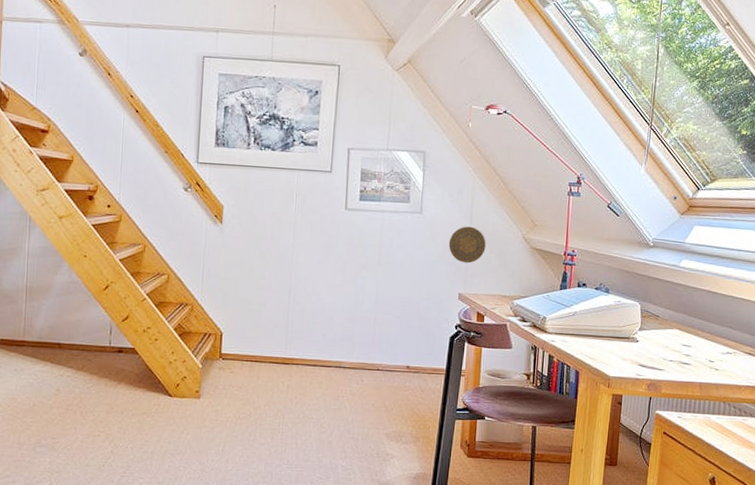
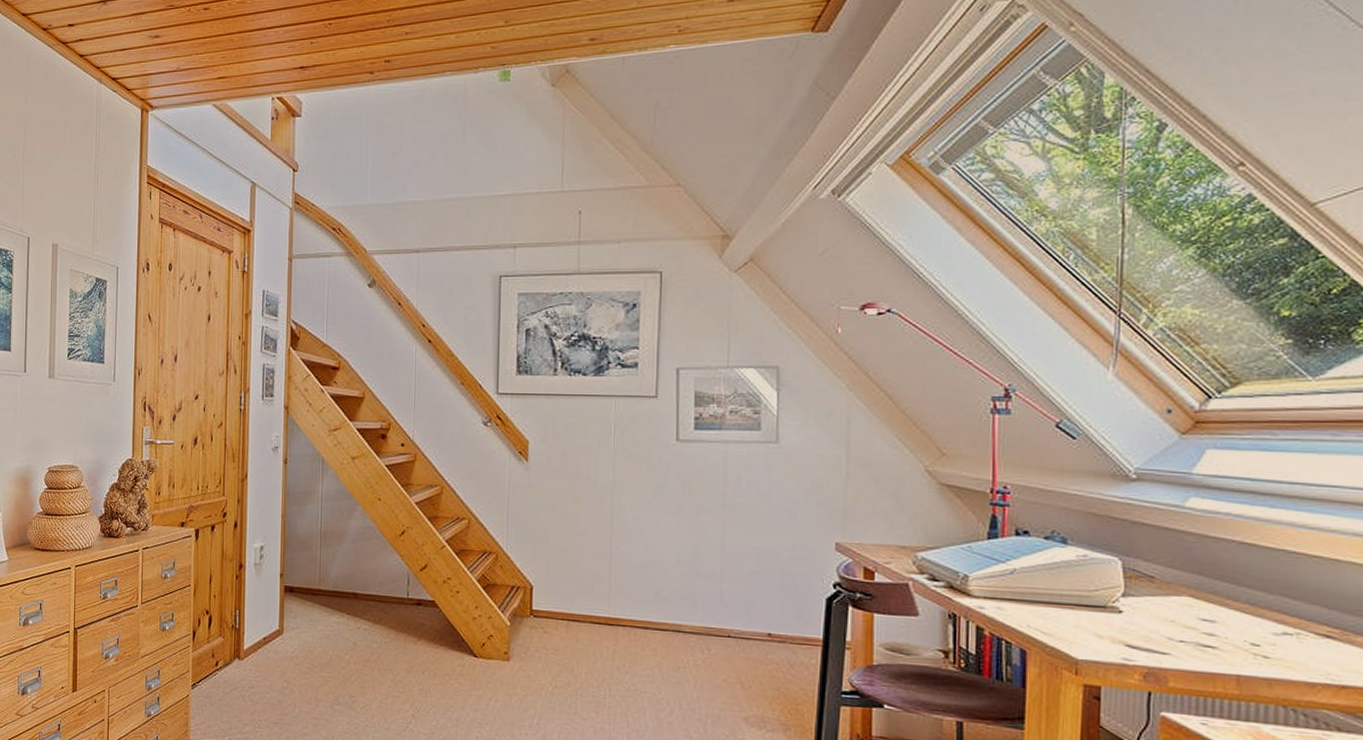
decorative plate: present [448,226,486,263] -> none [817,457,871,505]

